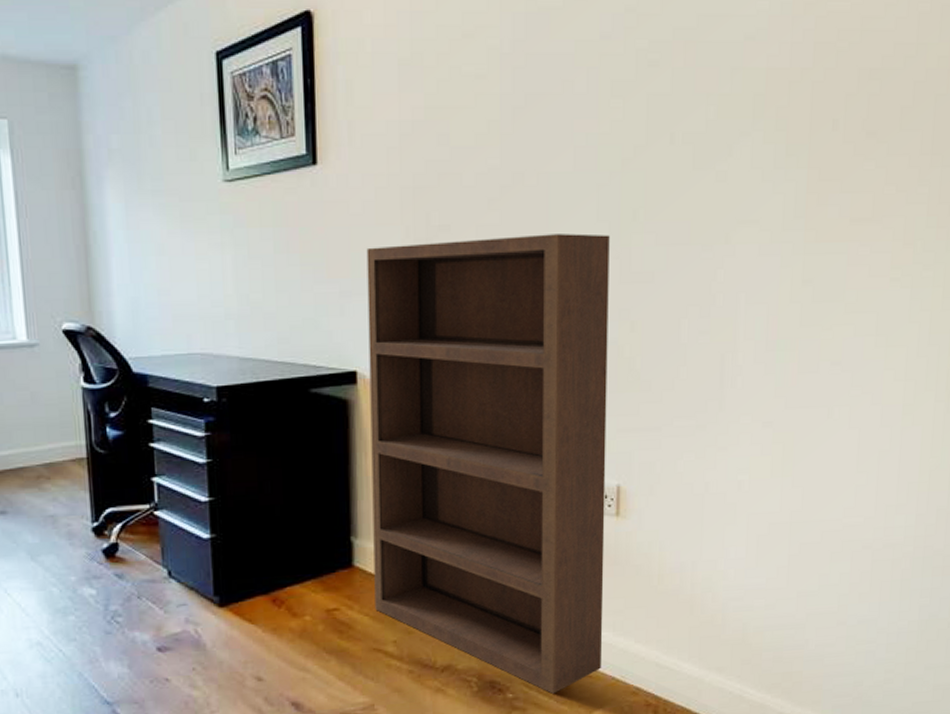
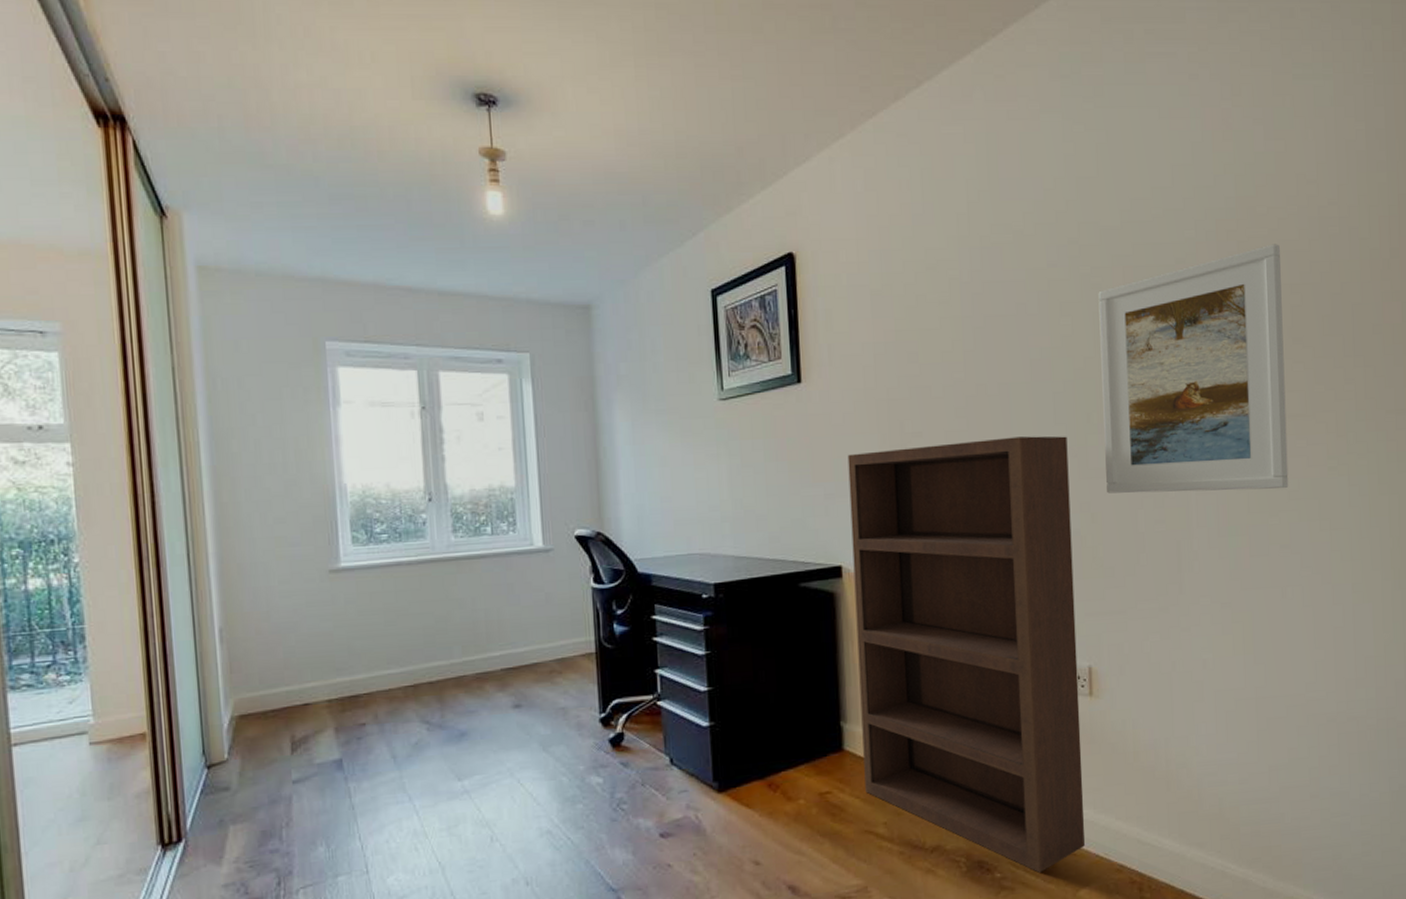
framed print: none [649,21,862,301] -> present [1098,244,1289,494]

